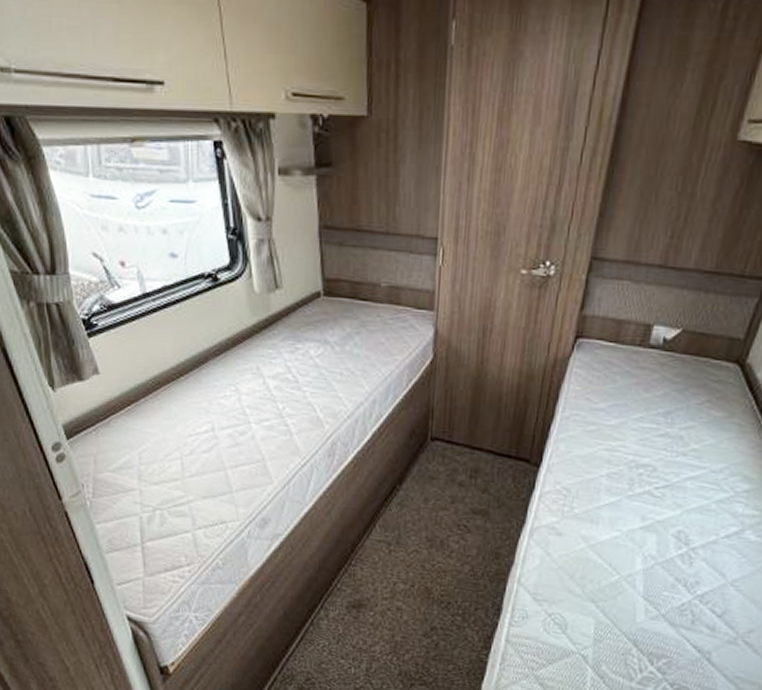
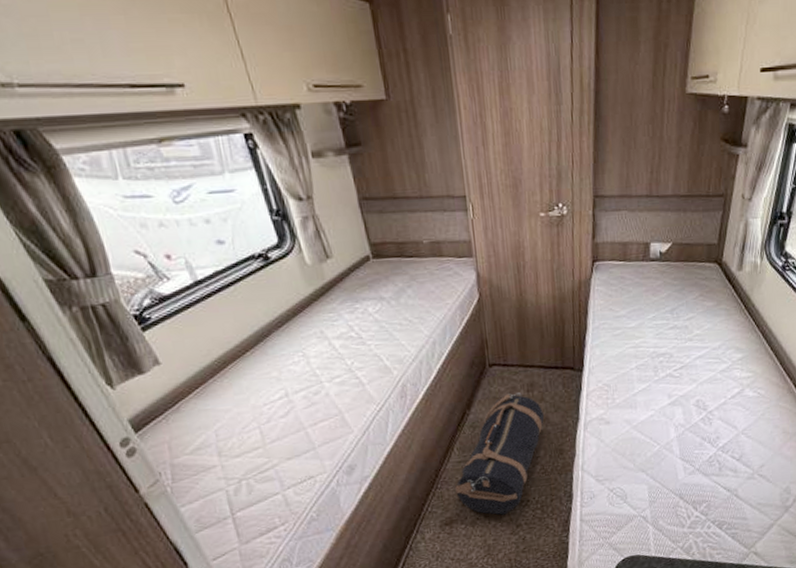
duffel bag: none [370,474,486,612] -> present [455,392,545,516]

